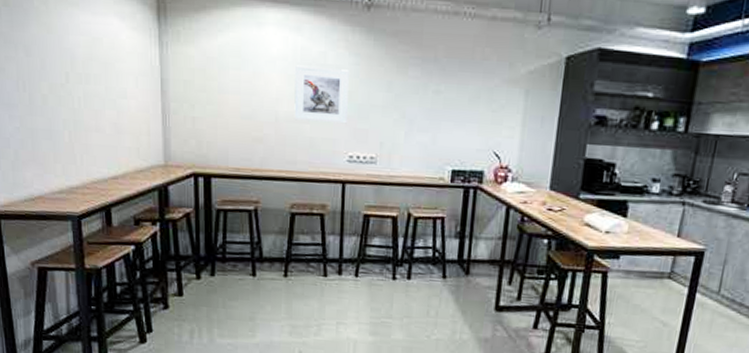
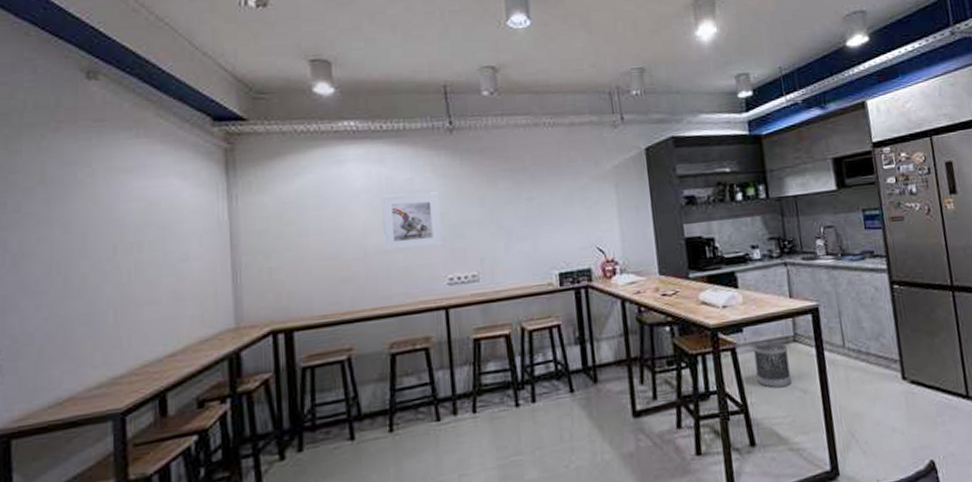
wastebasket: none [620,272,661,317] -> present [753,341,792,389]

